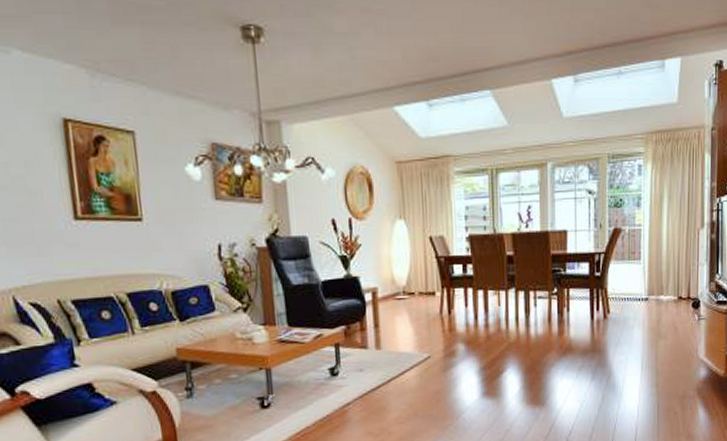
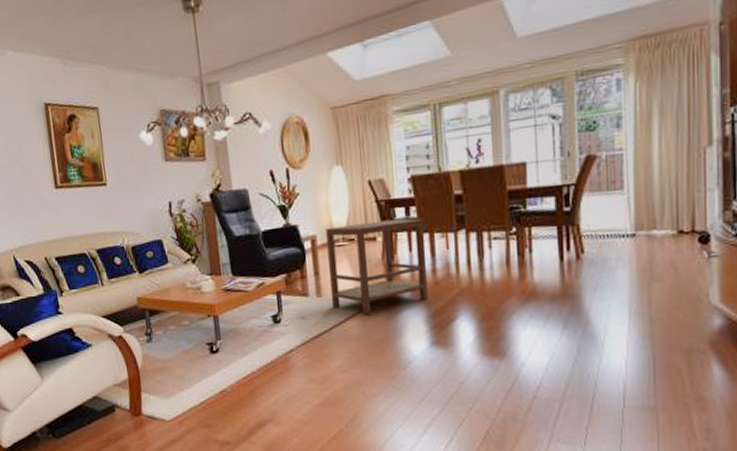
side table: none [387,275,481,367] -> present [326,218,428,315]

